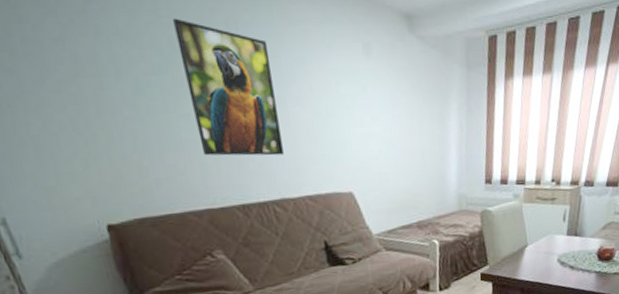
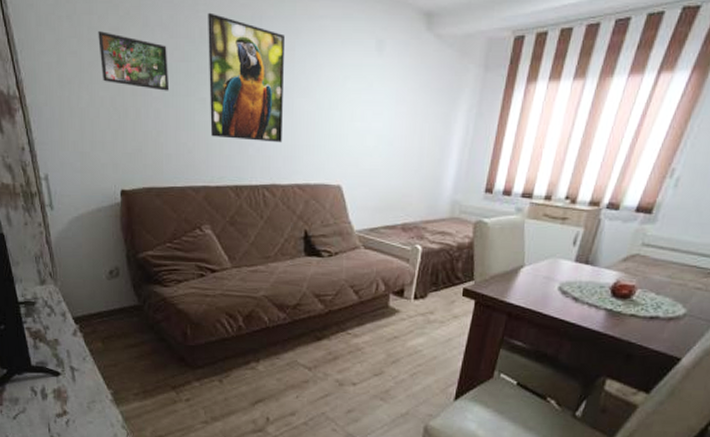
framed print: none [36,43,144,109] -> present [98,31,170,91]

